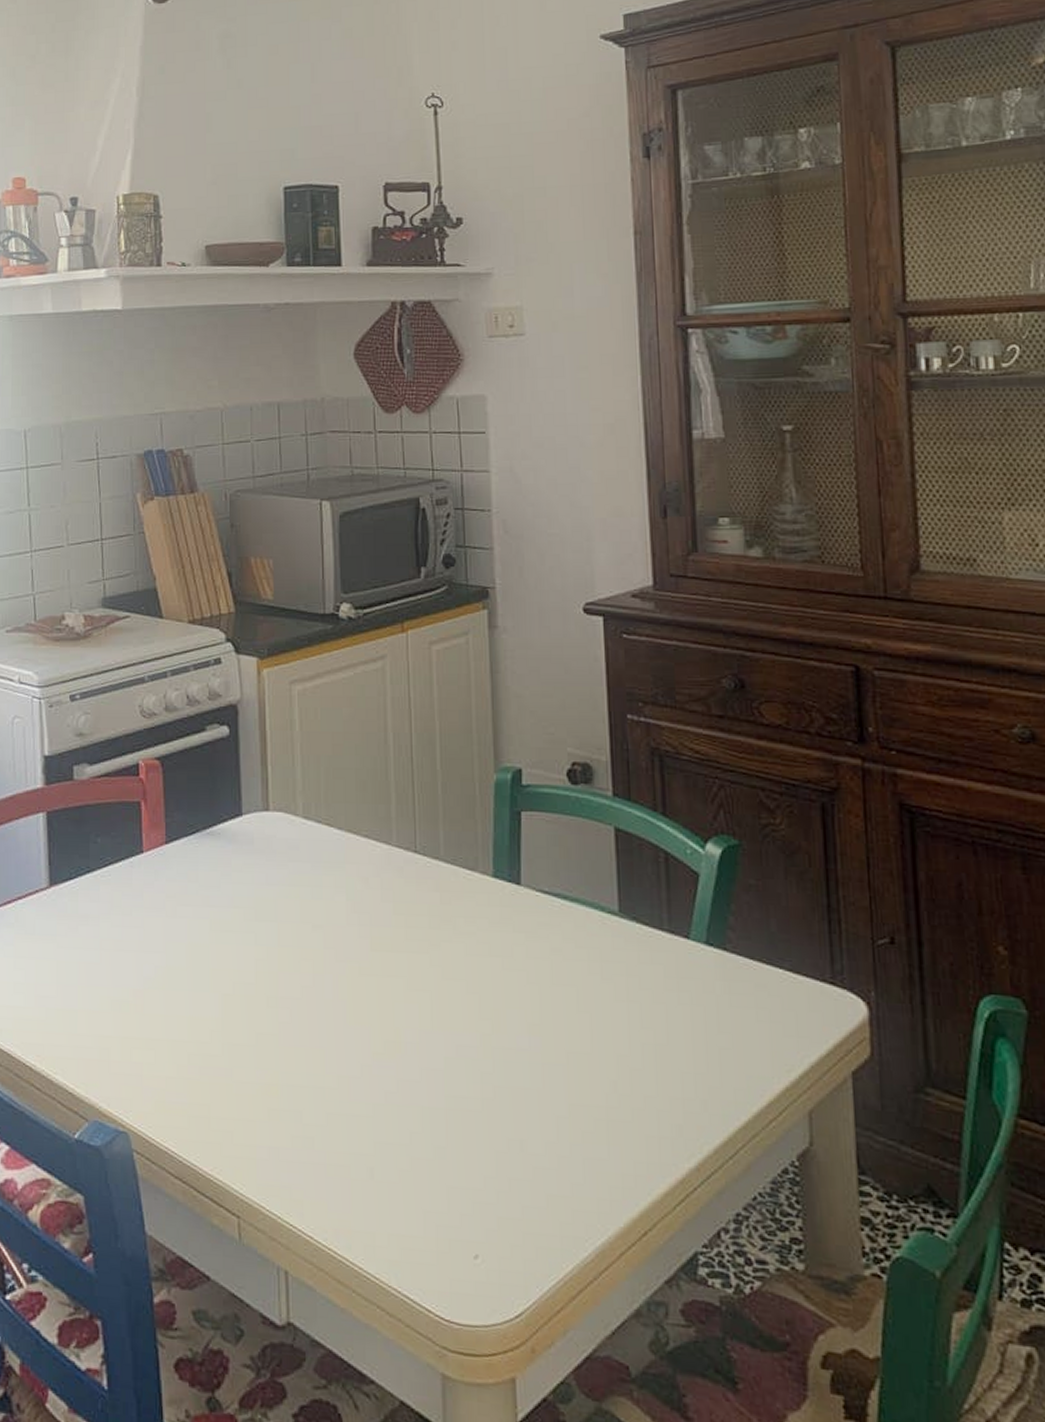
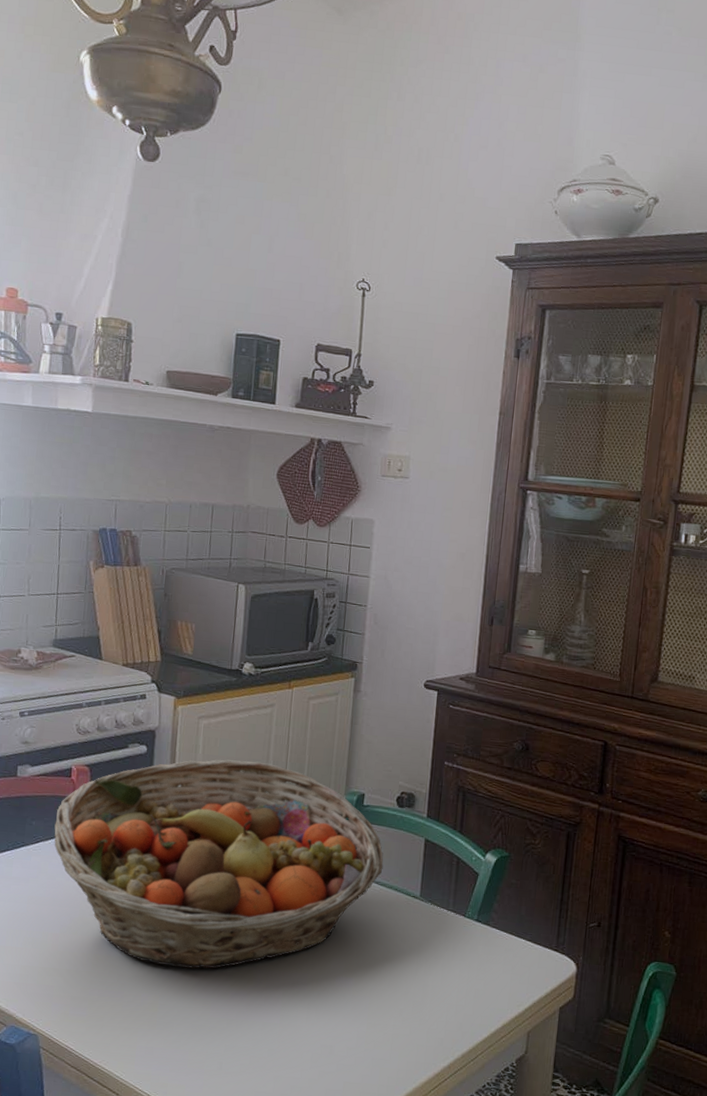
fruit basket: none [124,735,561,1032] -> present [54,759,384,969]

